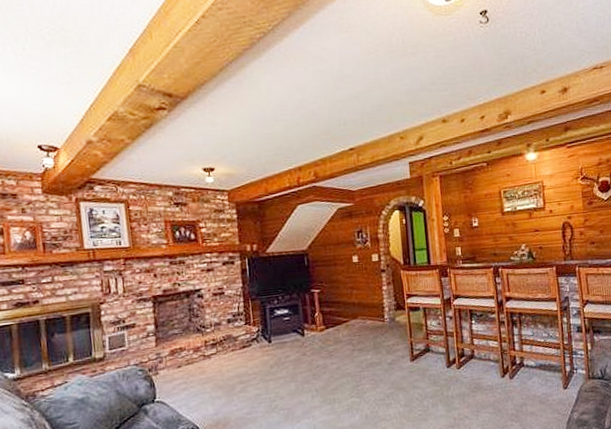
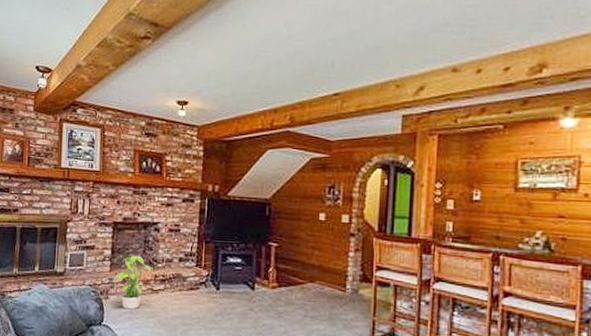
potted plant: none [159,324,200,381] -> present [114,254,151,310]

